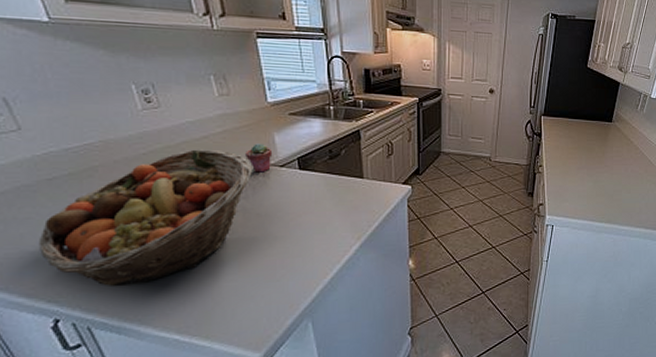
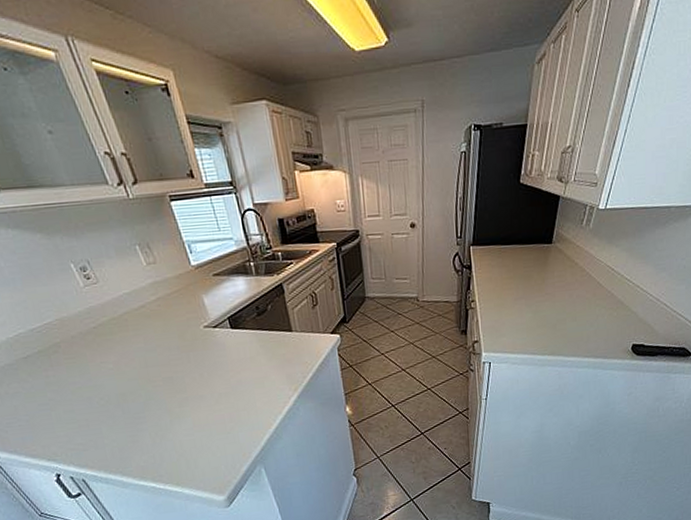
fruit basket: present [40,149,252,287] -> none [29,318,190,446]
potted succulent: present [245,143,273,173] -> none [180,307,206,335]

